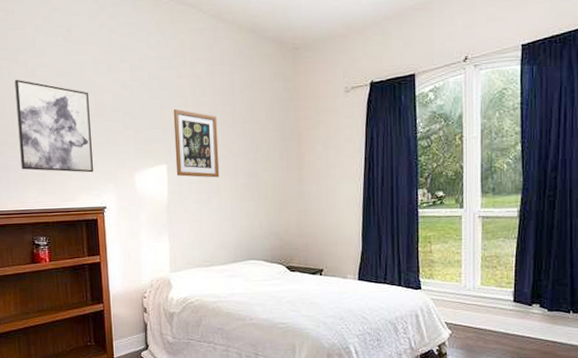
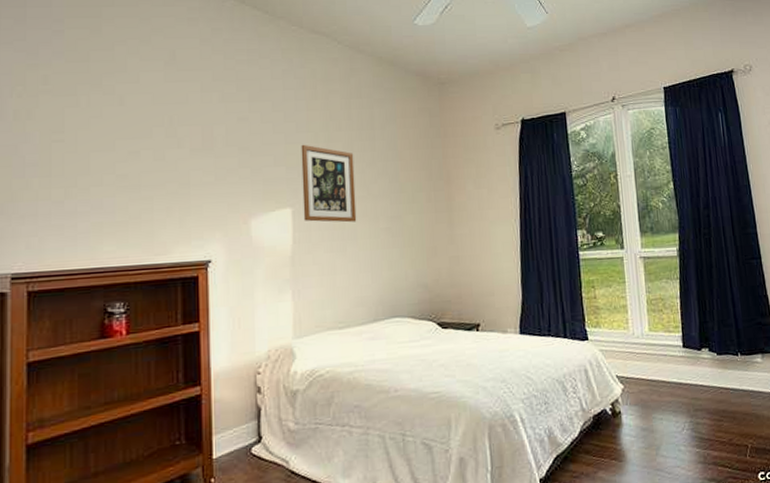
wall art: present [14,79,93,173] -> none [95,107,196,219]

